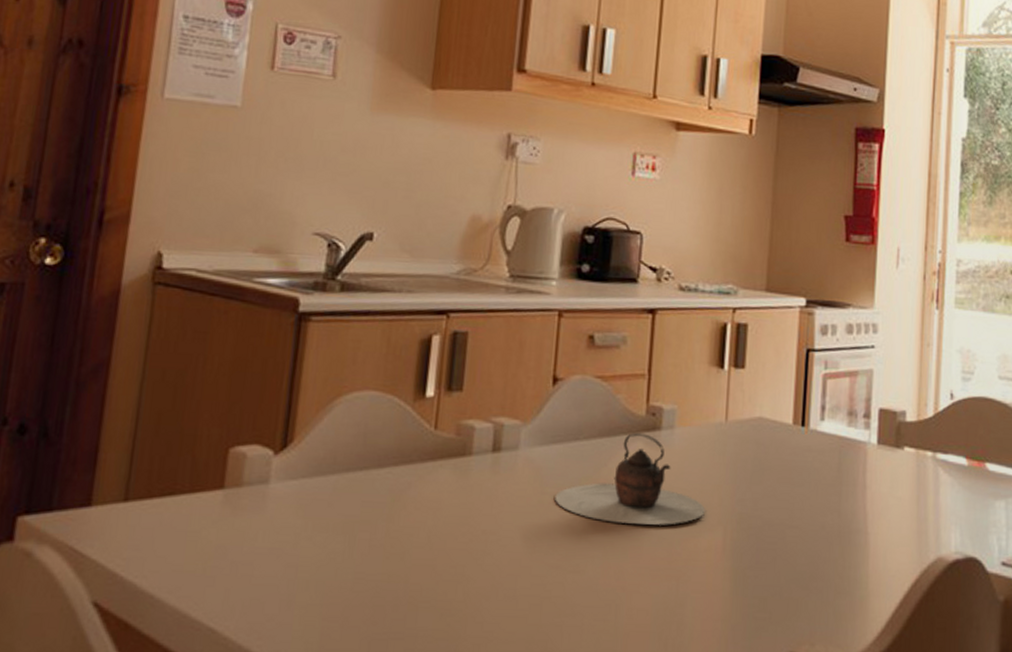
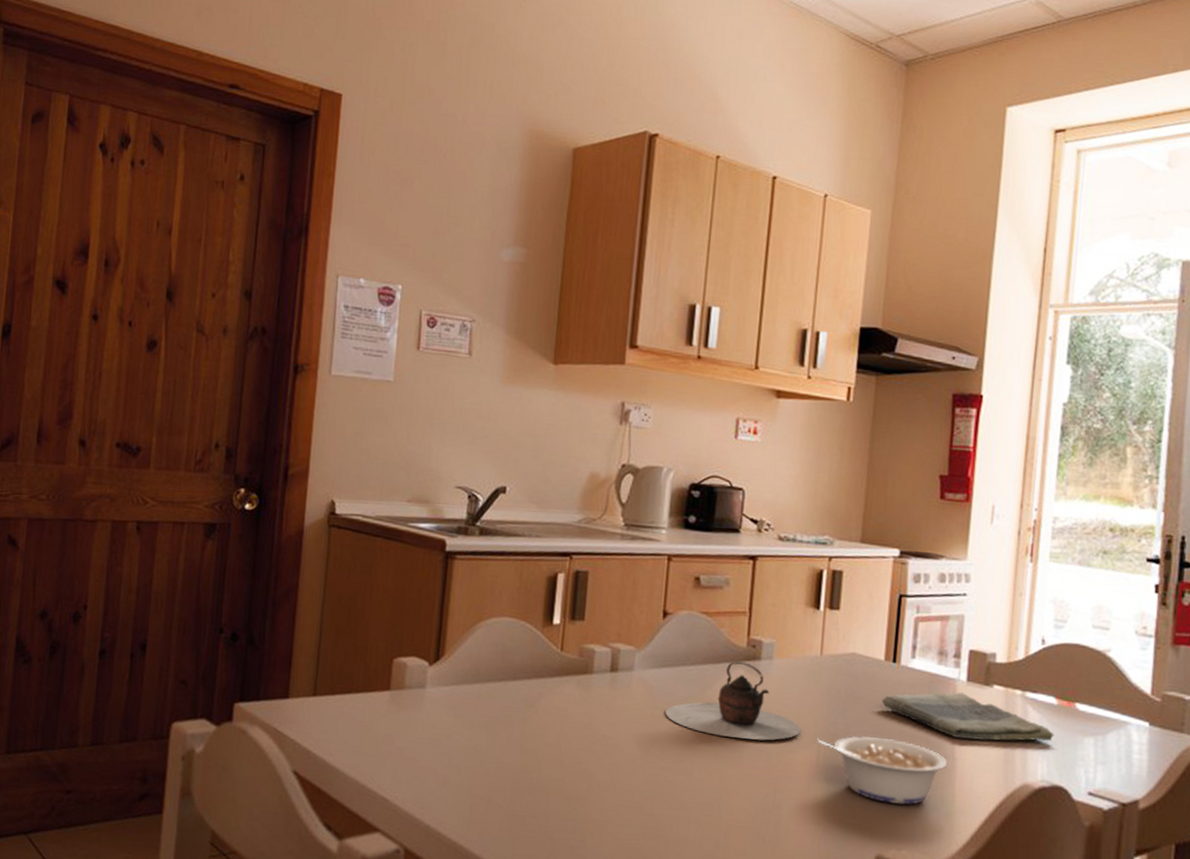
legume: none [721,512,859,591] -> present [816,735,947,805]
dish towel: none [790,456,966,512] -> present [881,691,1054,742]

